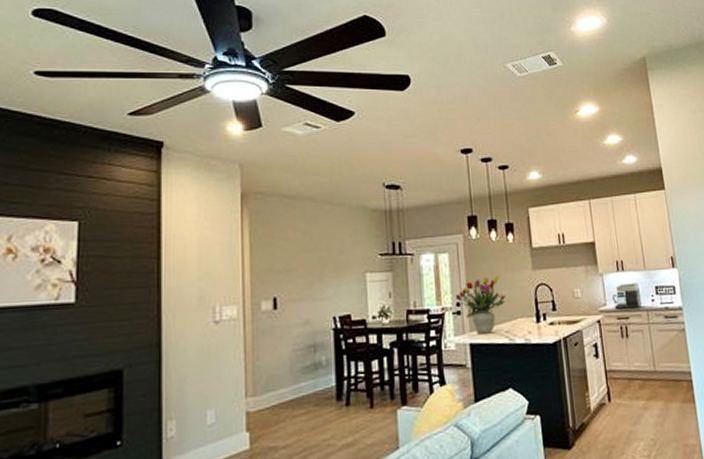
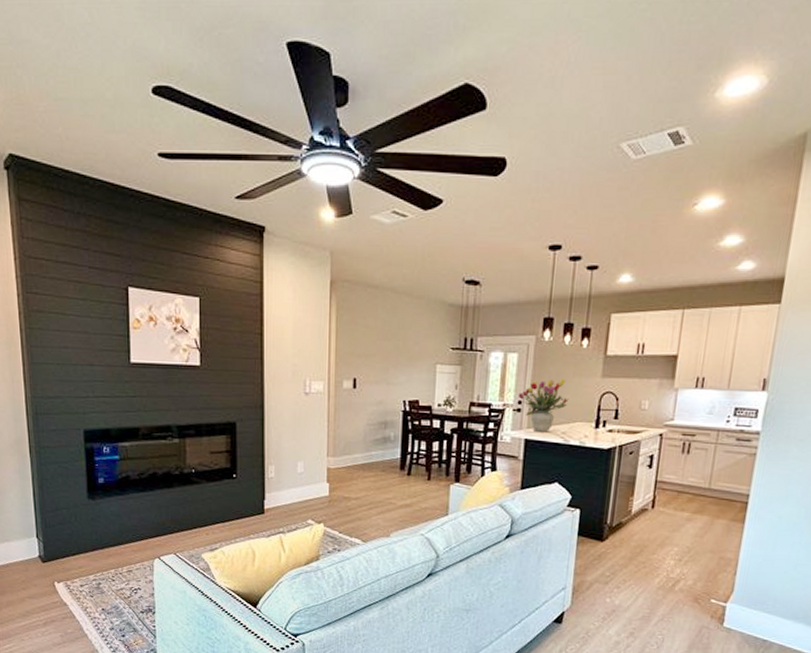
coffee maker: present [612,283,643,309] -> none [682,401,717,428]

